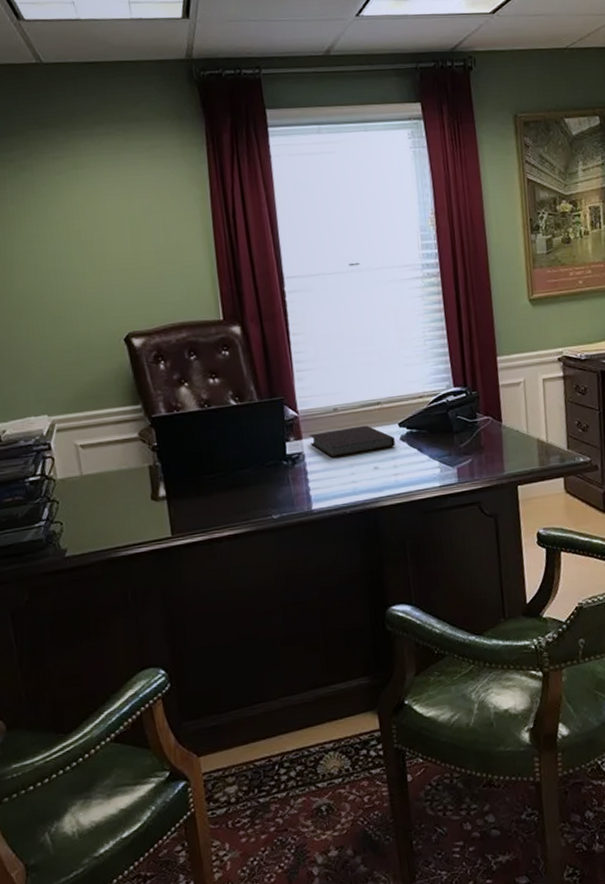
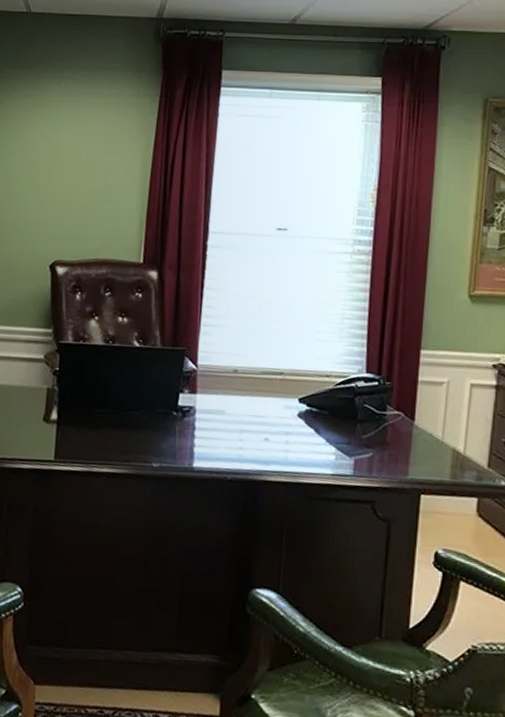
notebook: present [309,425,395,458] -> none [203,390,292,422]

